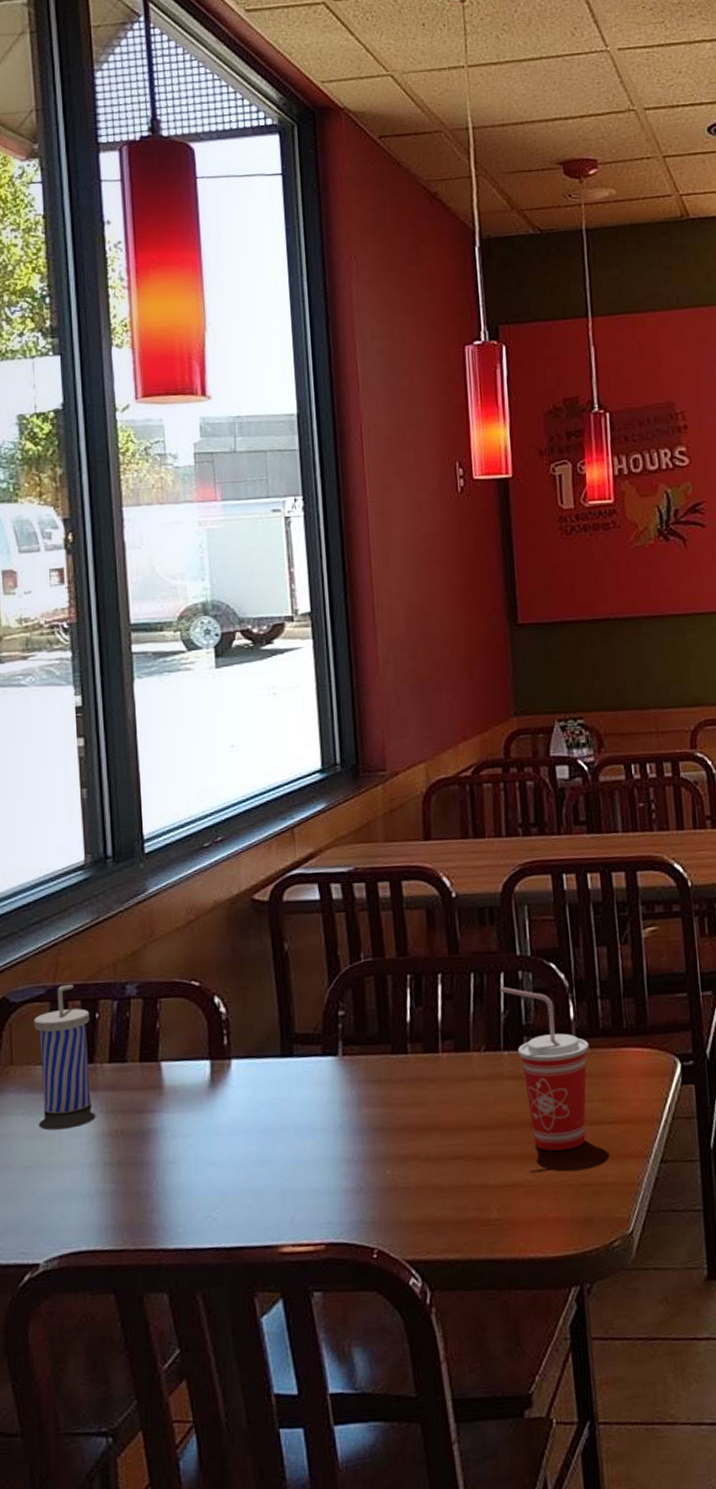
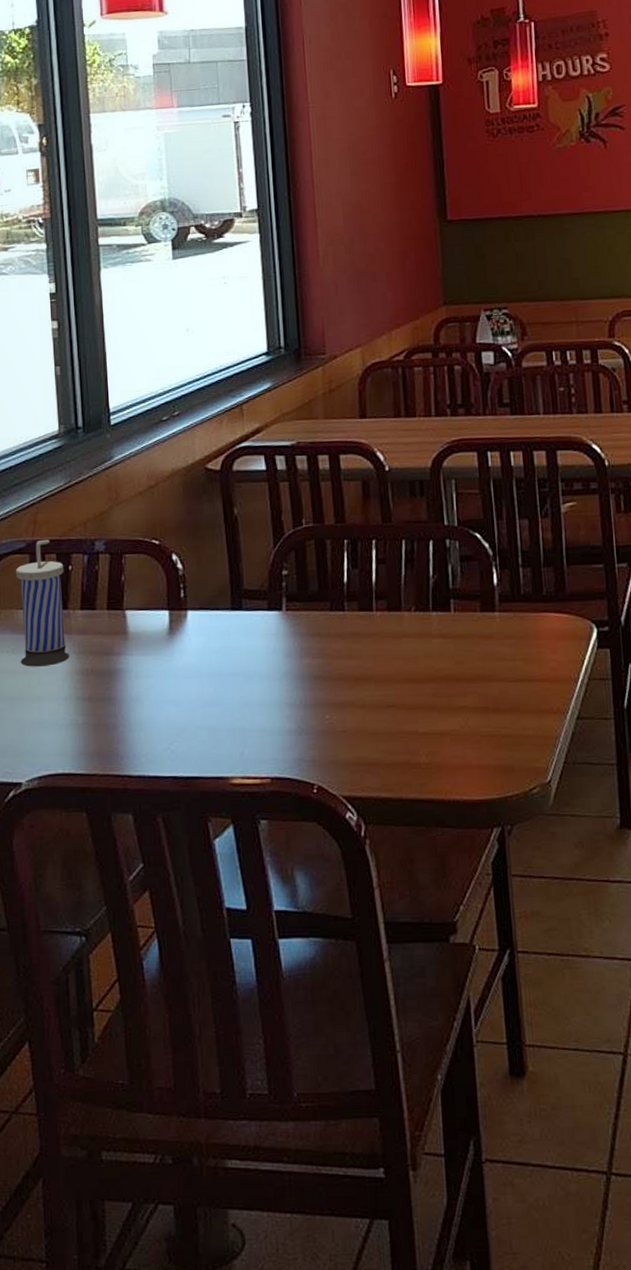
beverage cup: present [500,986,590,1151] -> none [429,553,512,704]

